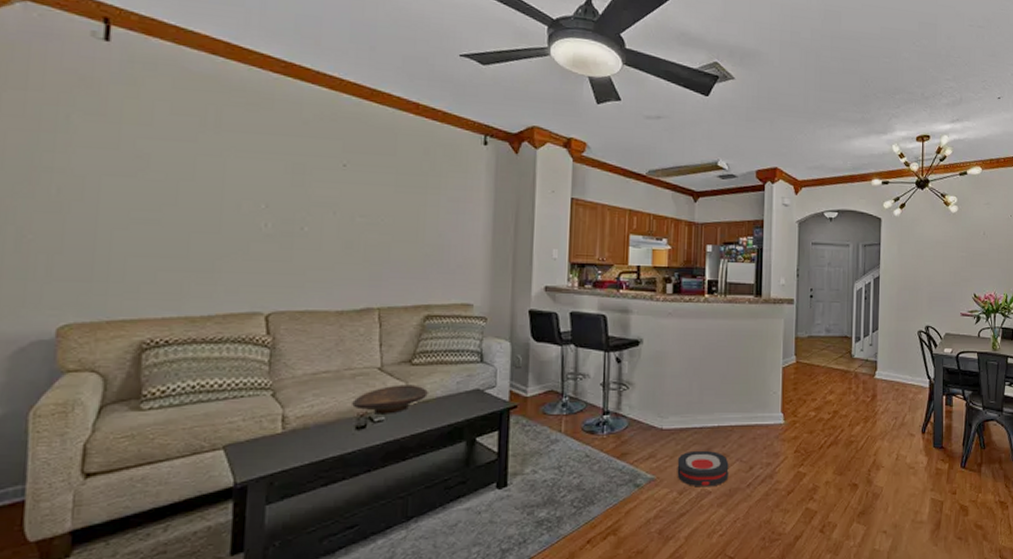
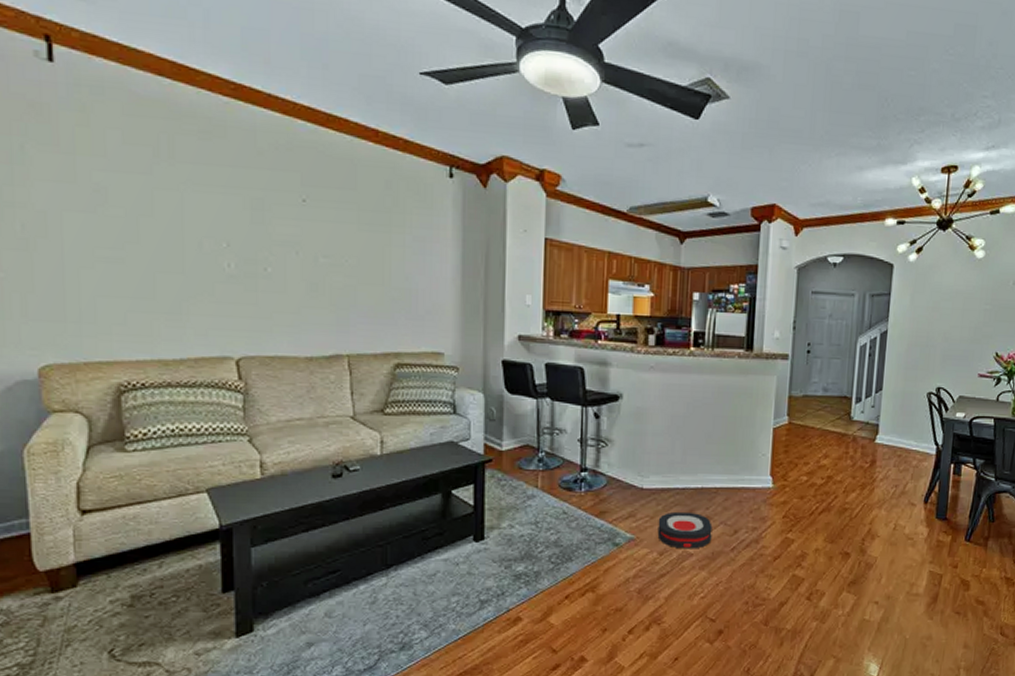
decorative bowl: present [352,385,428,414] -> none [327,434,402,464]

